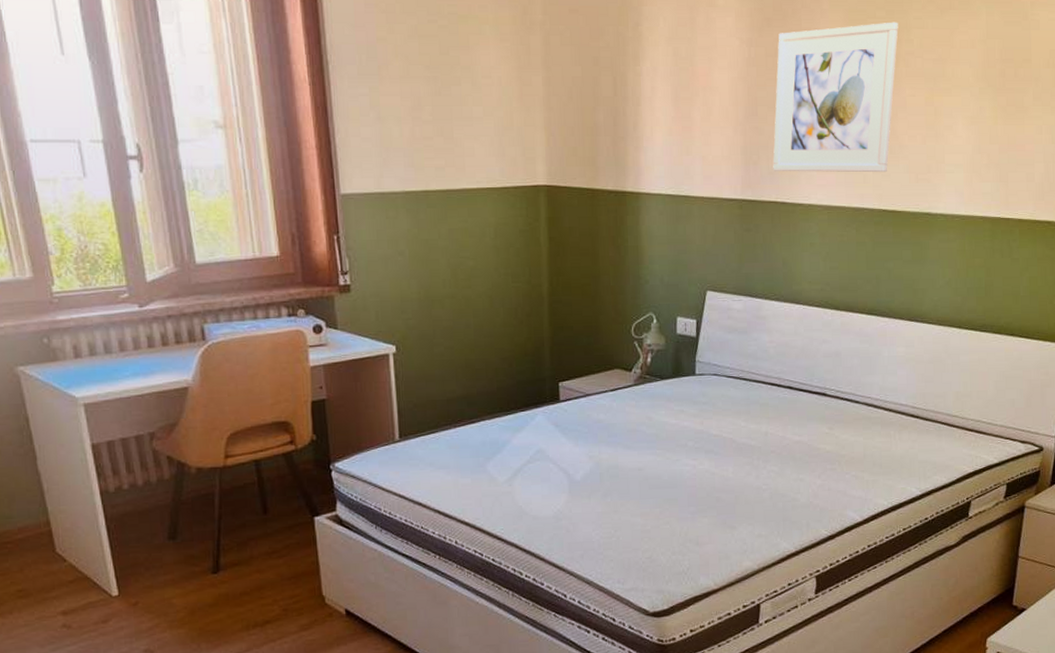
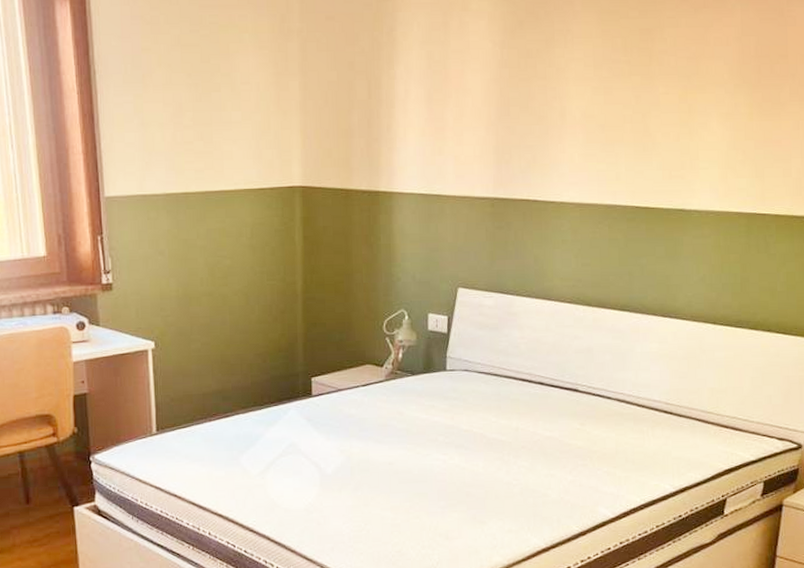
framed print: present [773,22,899,173] -> none [525,21,652,170]

